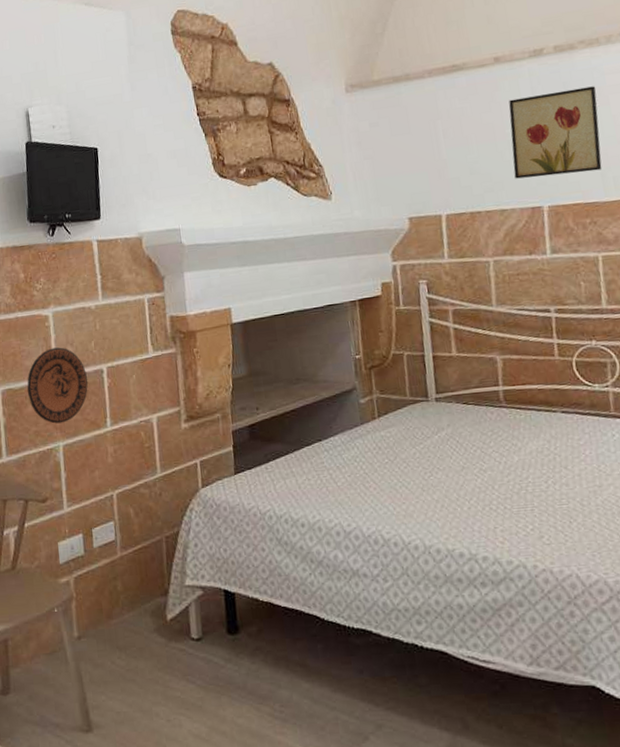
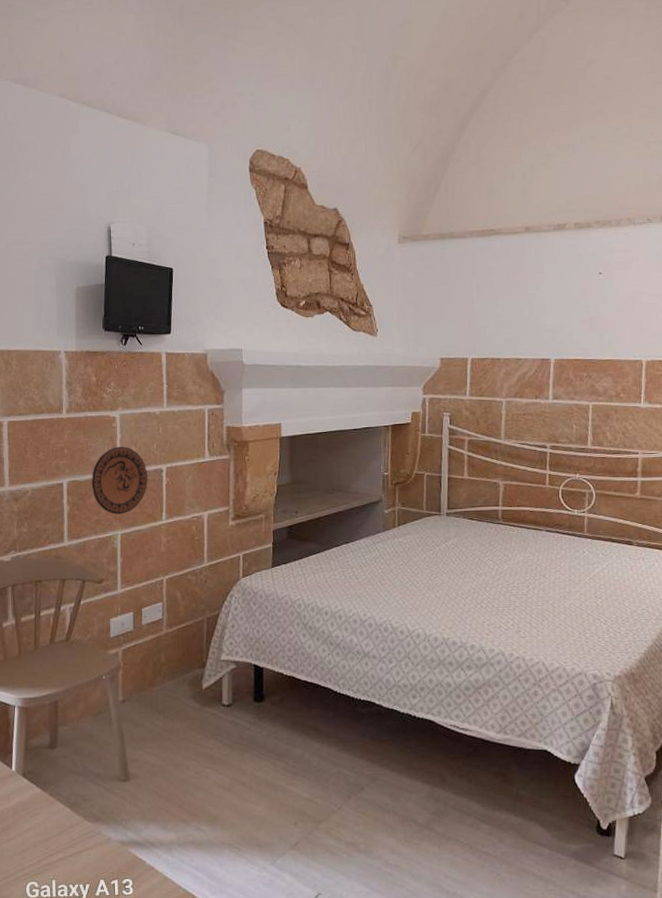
wall art: present [508,86,602,179] -> none [530,261,604,334]

